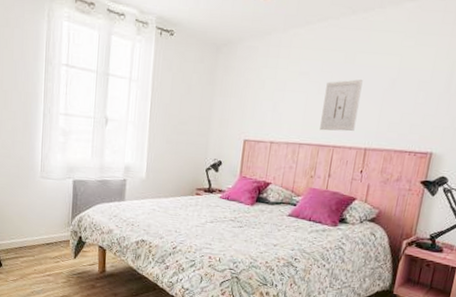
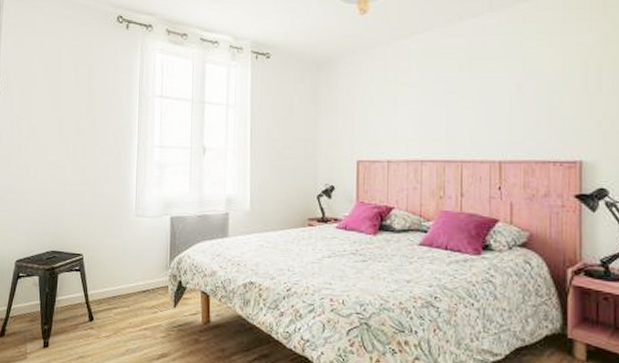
wall art: present [320,79,363,132] -> none [442,87,484,145]

